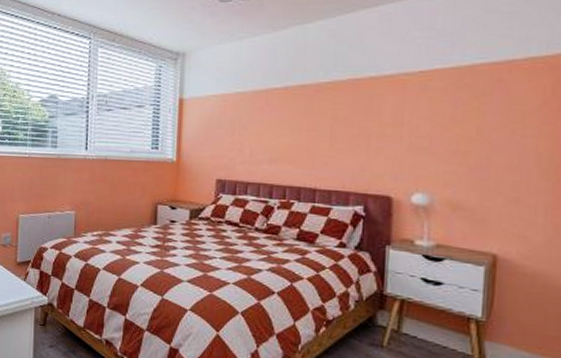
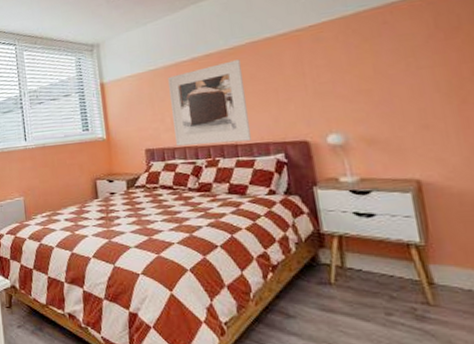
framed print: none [251,96,337,187] -> present [168,59,251,146]

